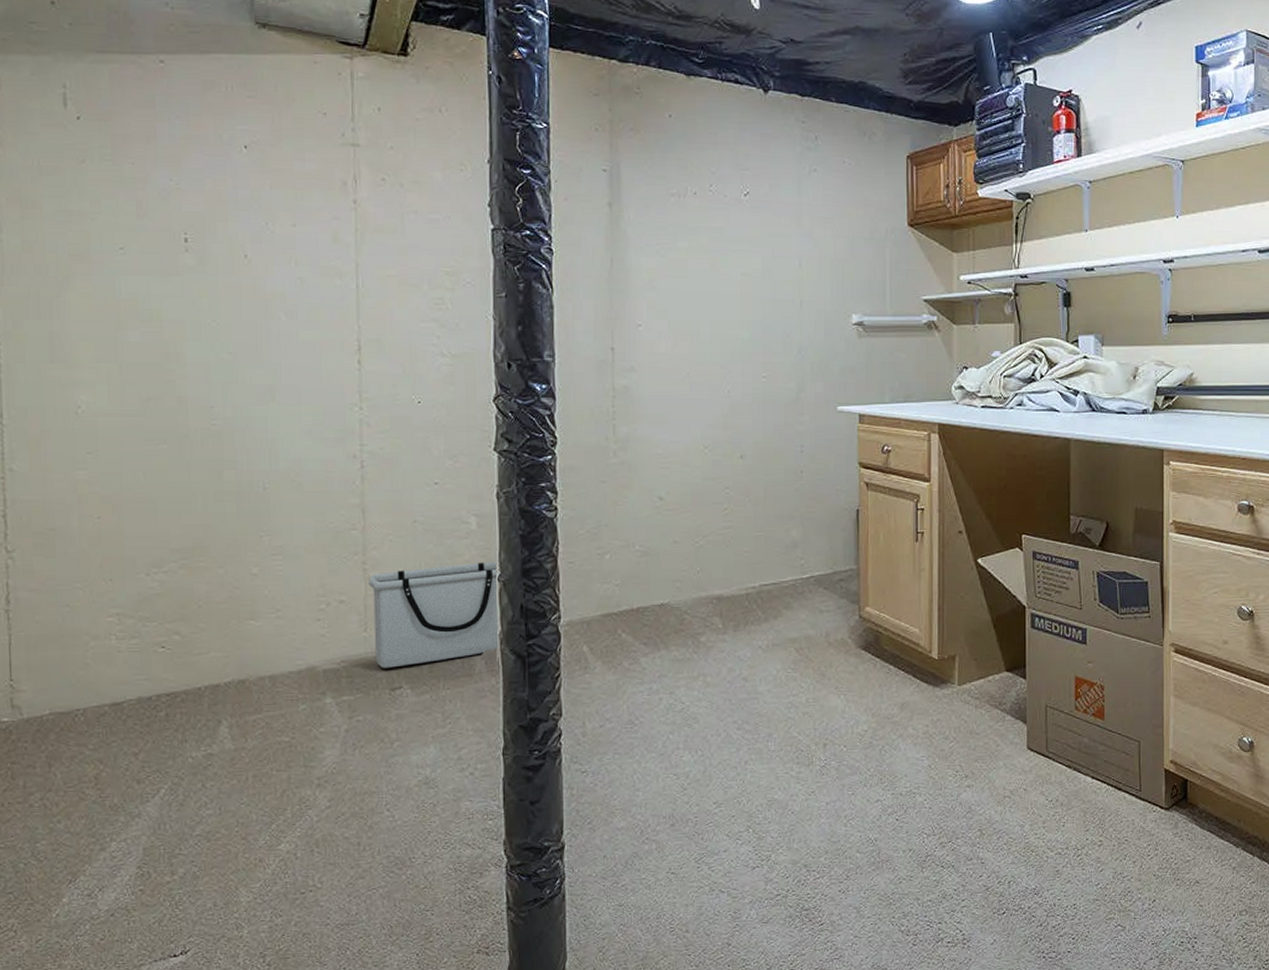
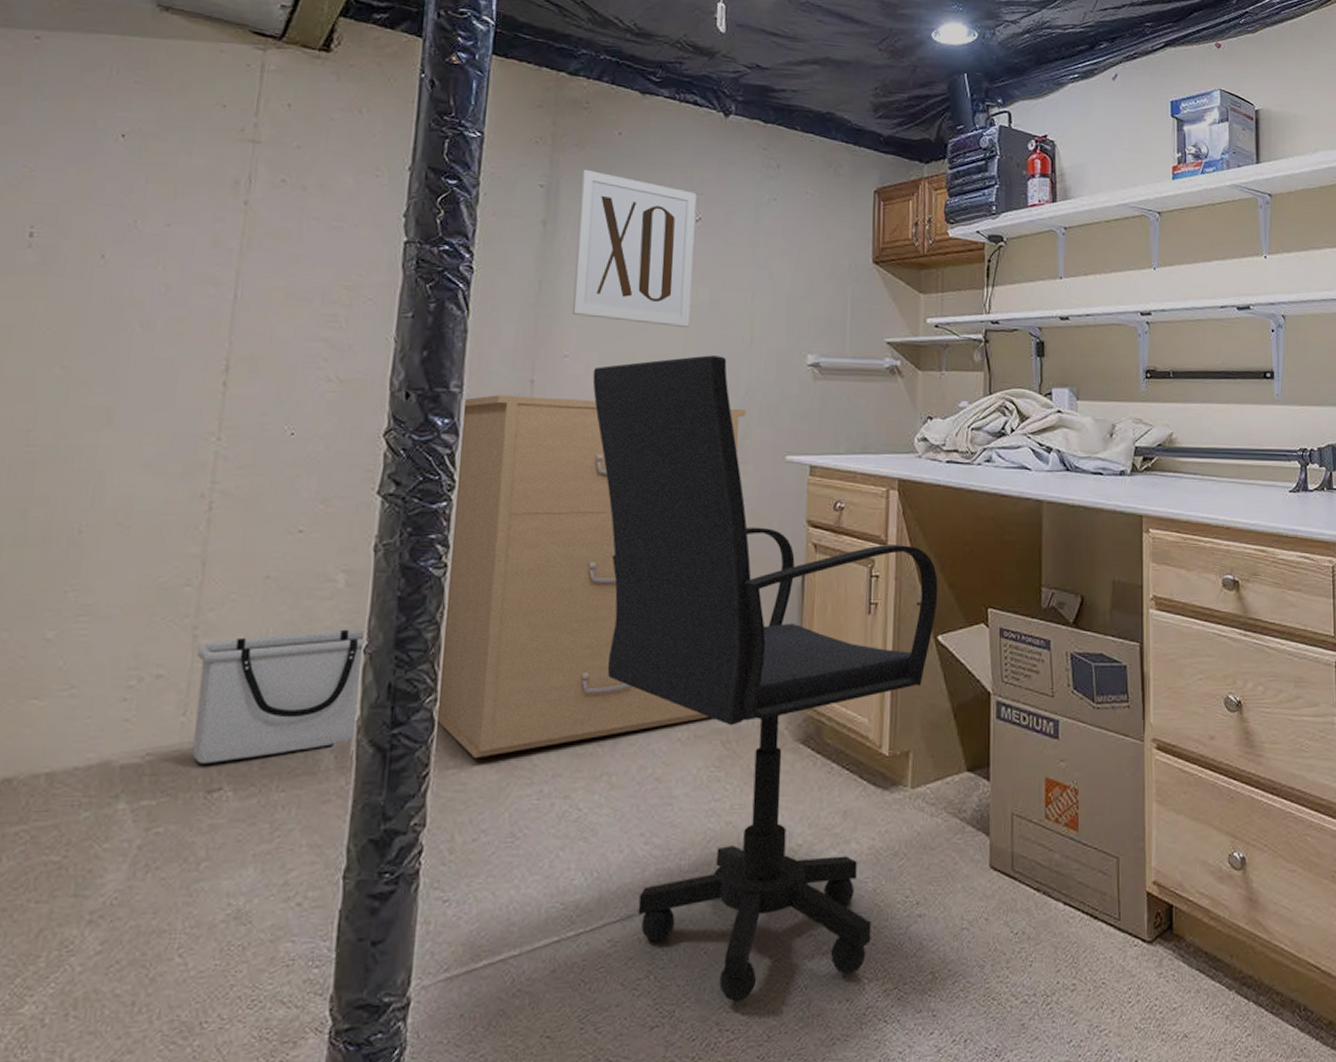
filing cabinet: none [557,362,800,663] -> present [438,395,746,758]
wall art: none [639,152,745,294] -> present [571,169,697,327]
office chair: none [664,319,977,850] -> present [592,355,938,1003]

